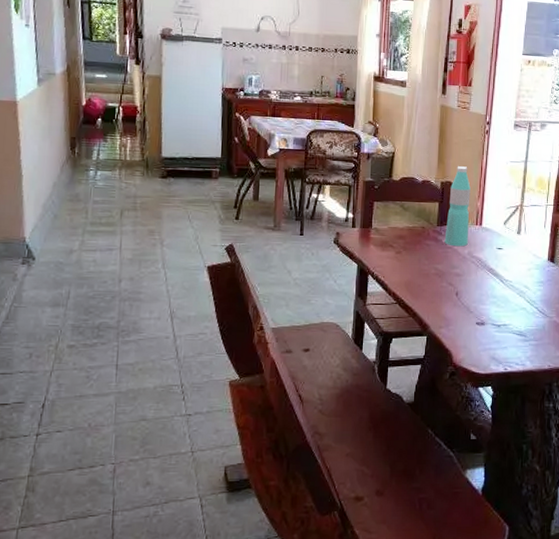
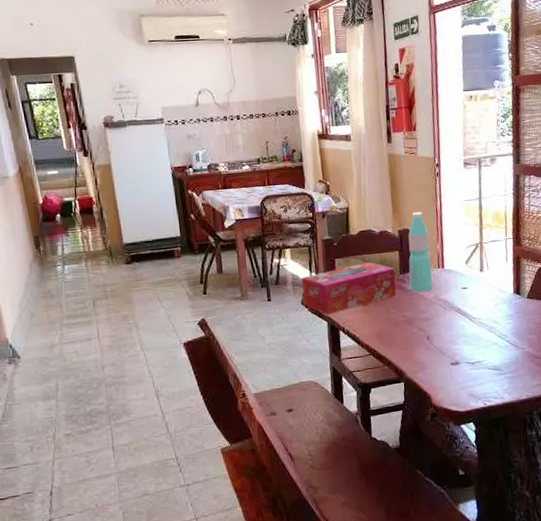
tissue box: none [336,209,433,258] -> present [301,261,396,315]

